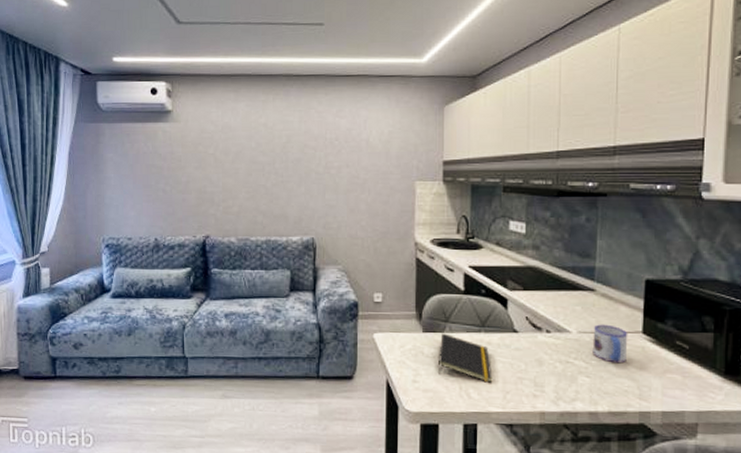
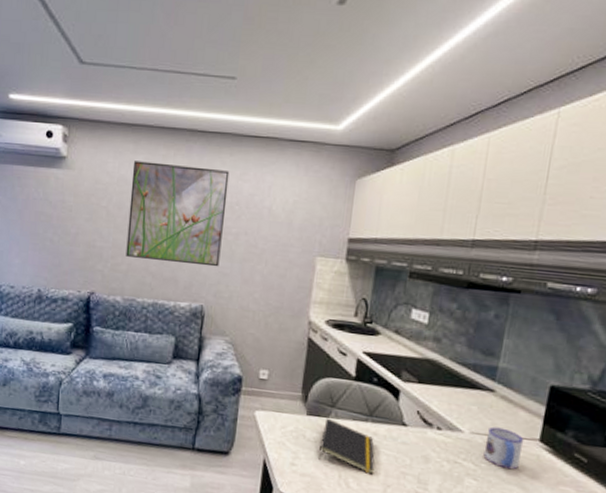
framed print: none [235,108,327,200] -> present [126,161,230,267]

